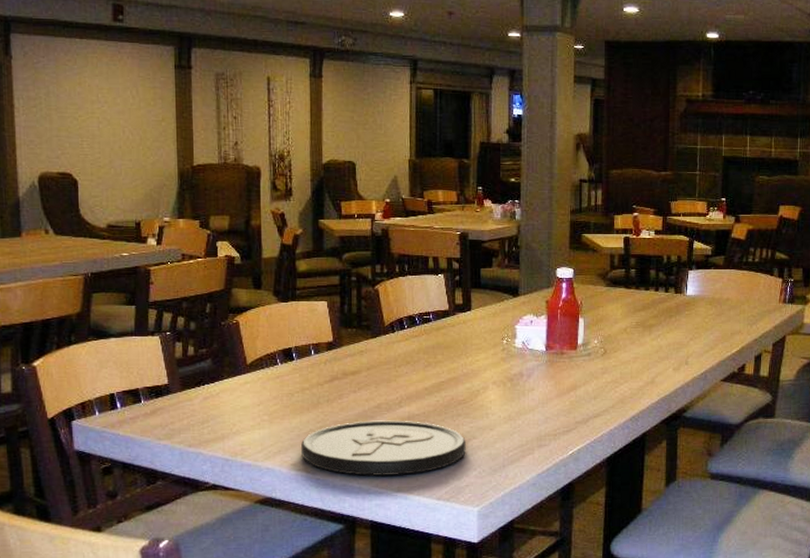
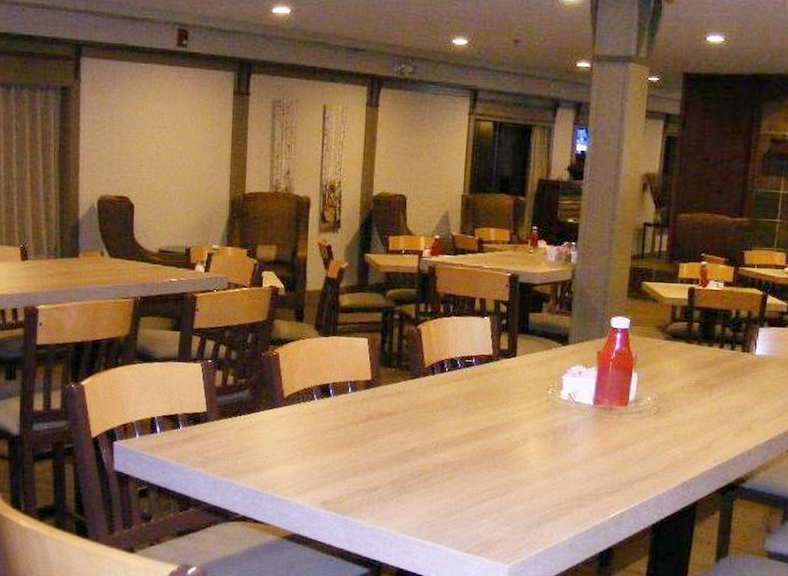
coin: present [301,420,466,477] -> none [331,464,501,524]

